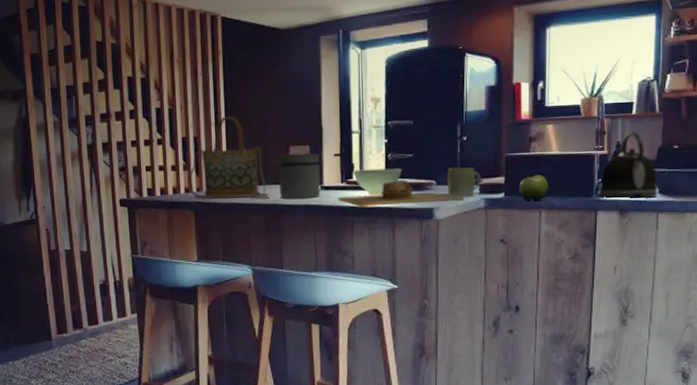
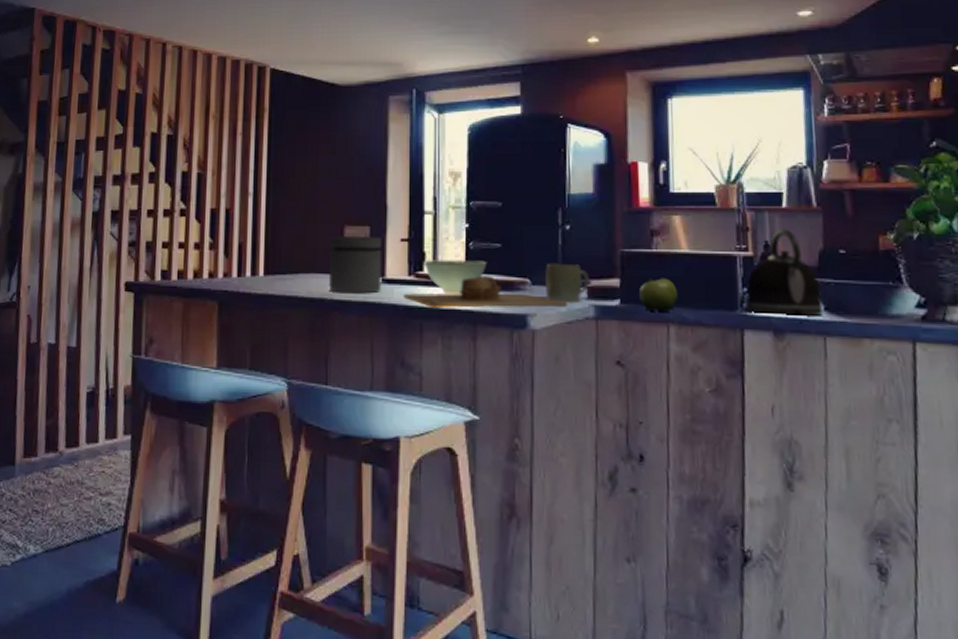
handbag: present [188,116,270,199] -> none [213,185,316,290]

